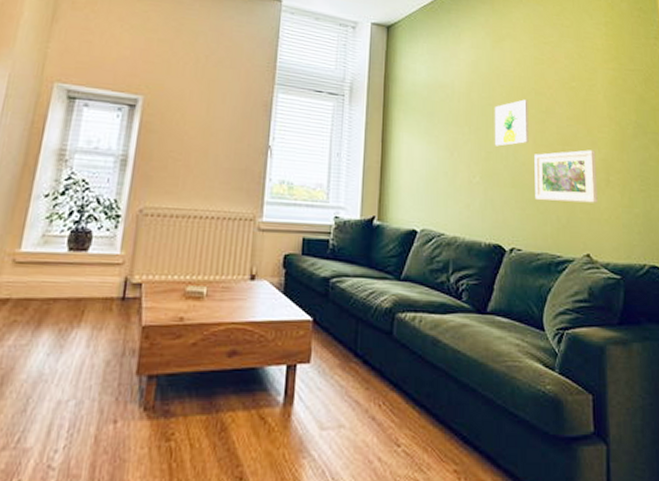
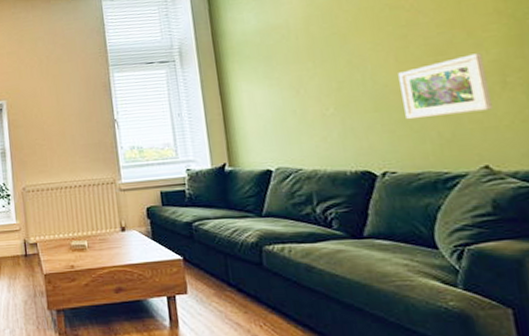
wall art: present [494,99,529,147] -> none [339,18,389,74]

